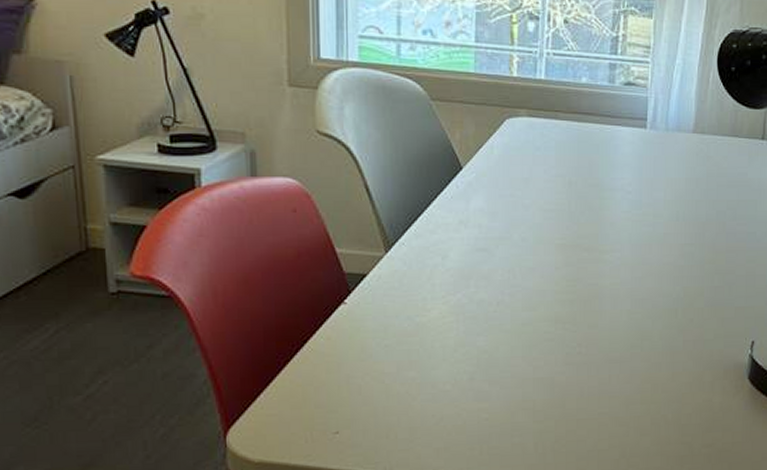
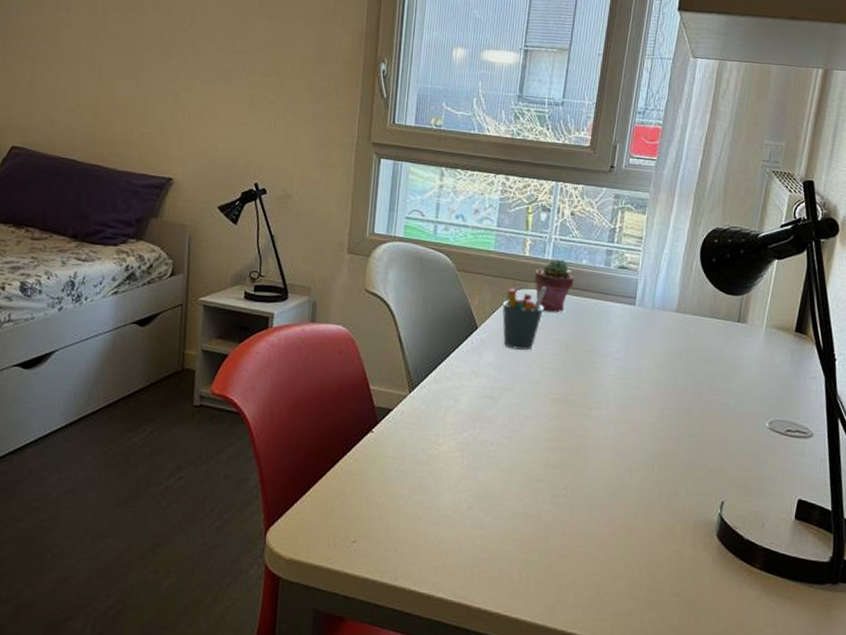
pen holder: none [489,113,542,190] -> present [502,287,547,350]
potted succulent: none [525,77,573,143] -> present [534,258,574,313]

